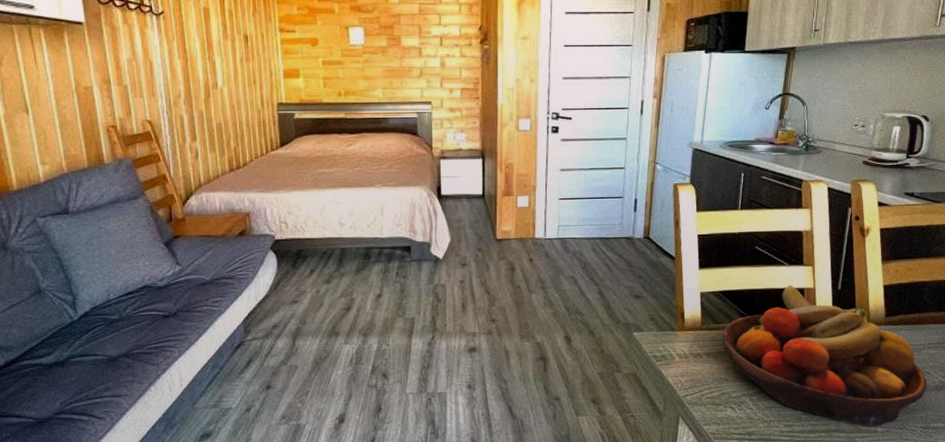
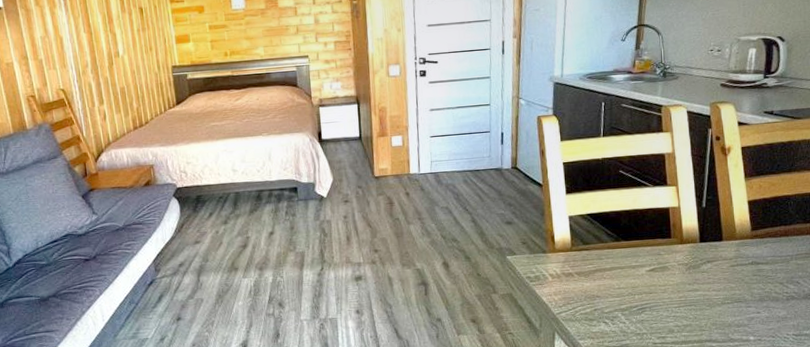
fruit bowl: present [721,285,928,428] -> none [591,205,798,337]

